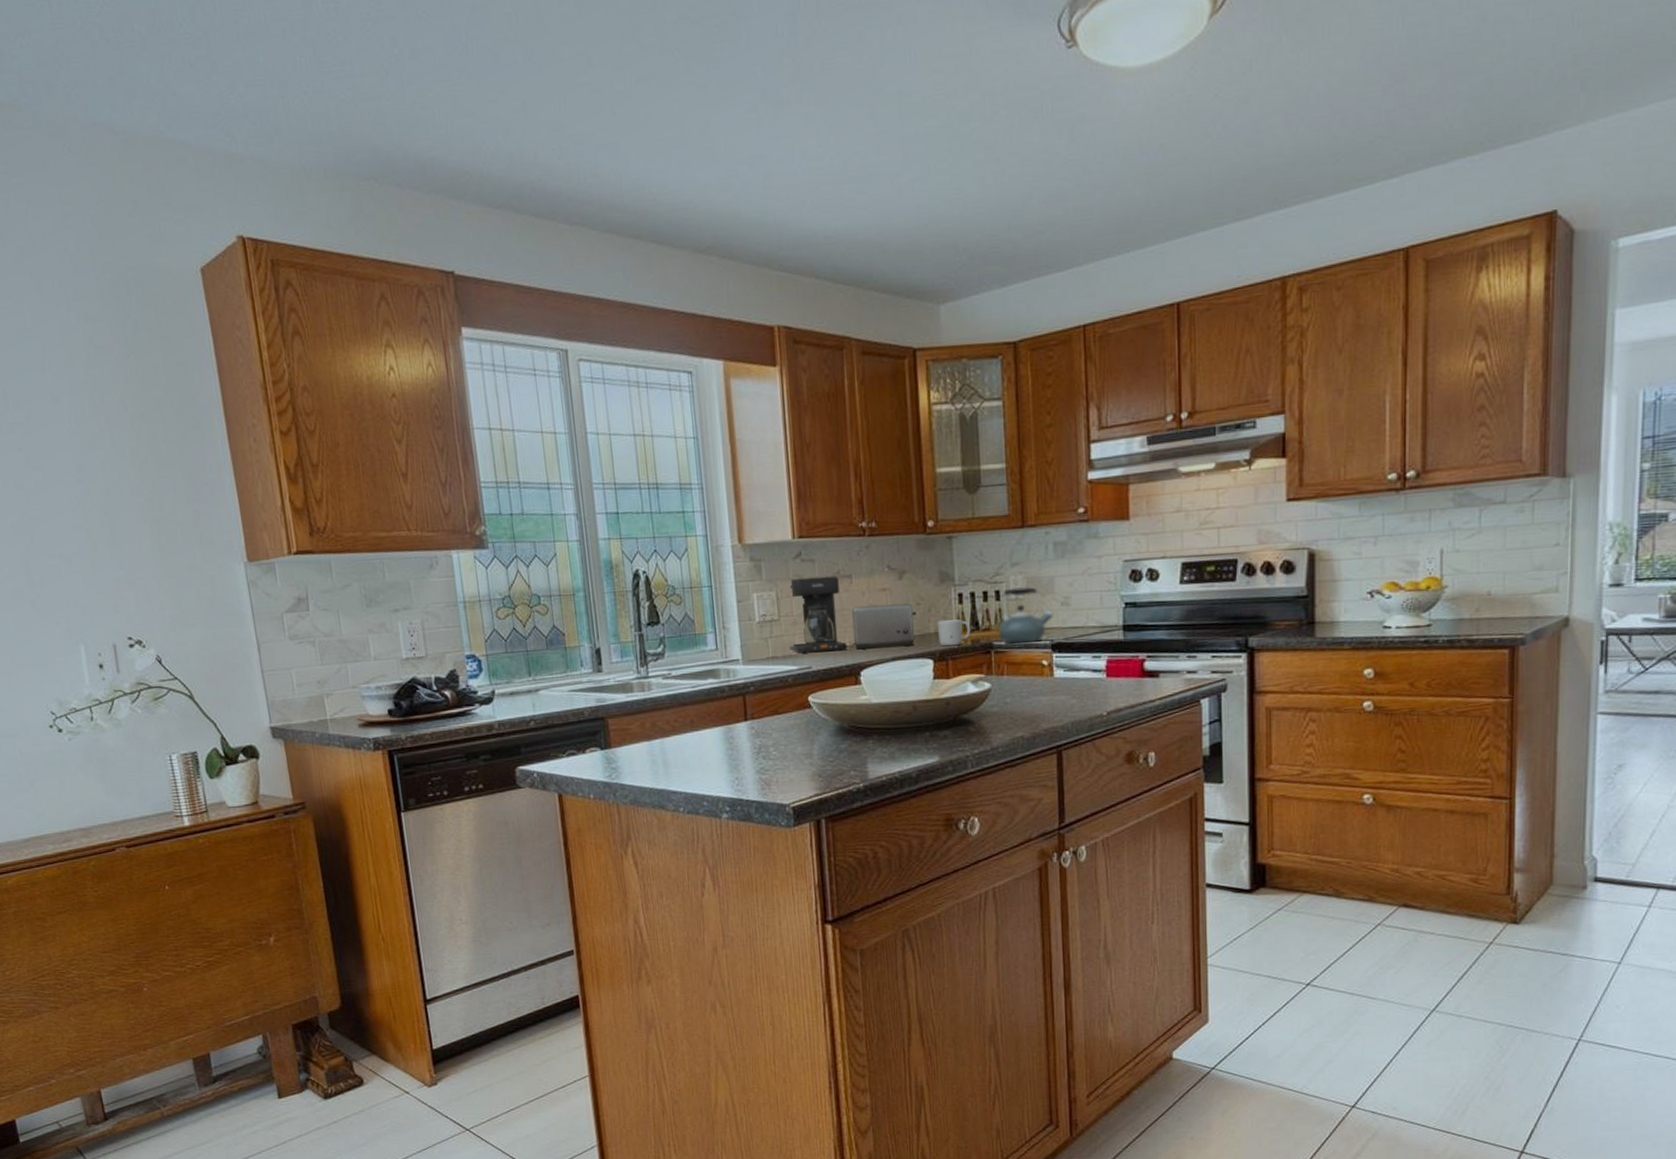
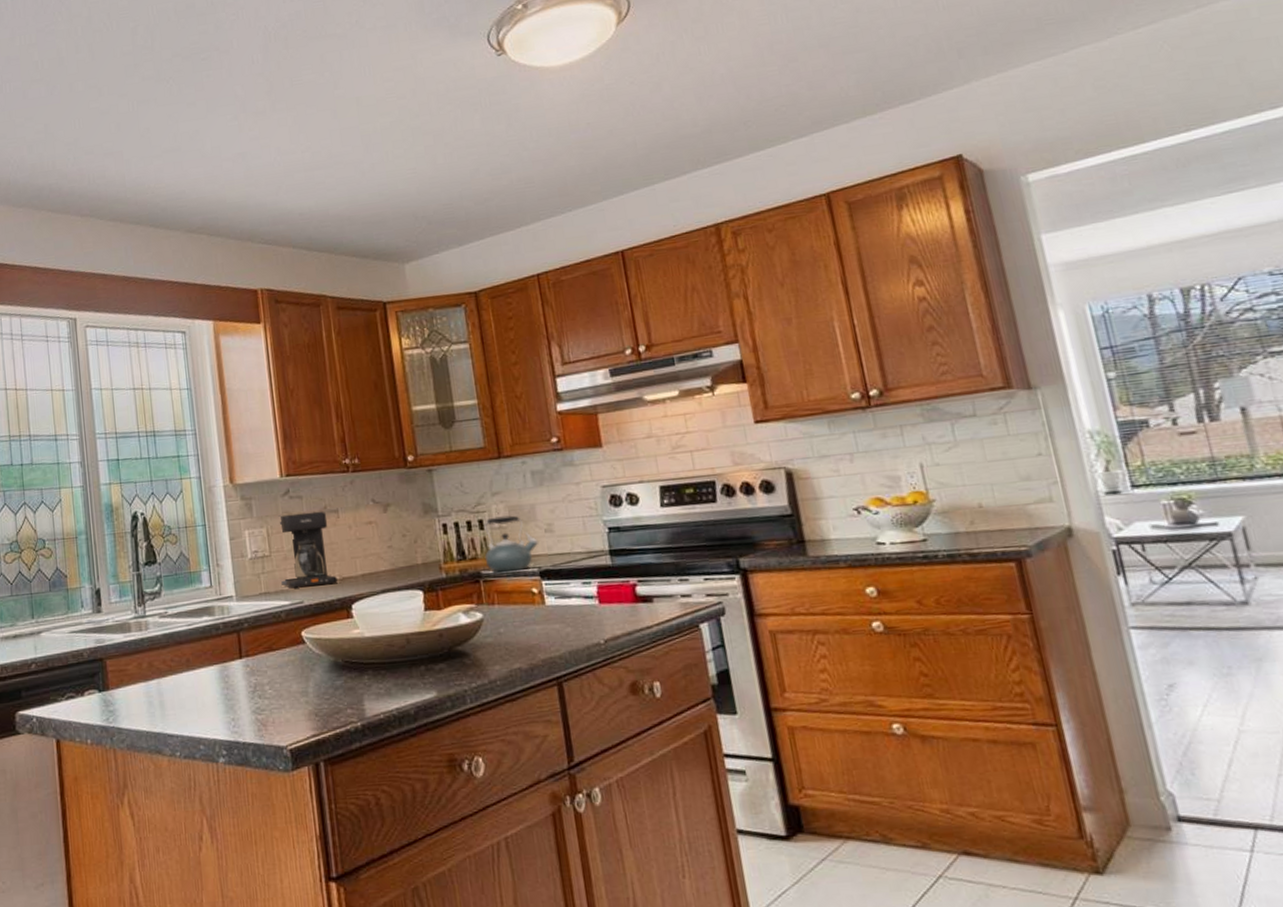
toaster: present [851,602,917,650] -> none [340,534,404,583]
mug: present [936,619,970,647] -> none [423,549,458,577]

